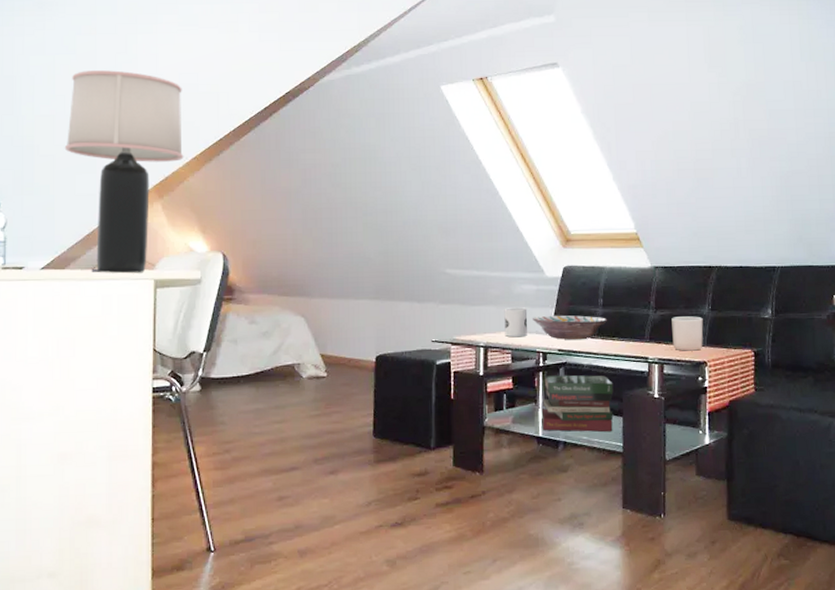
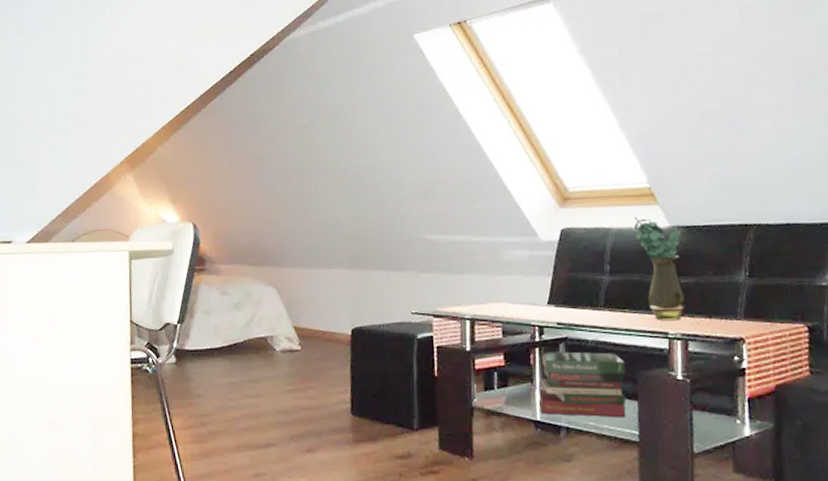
table lamp: present [64,70,184,274] -> none [43,45,153,246]
mug: present [504,307,528,338] -> none [492,275,520,309]
decorative bowl: present [532,315,608,340] -> none [524,283,617,313]
vase: none [623,258,664,348] -> present [633,217,687,321]
mug: present [671,316,704,351] -> none [697,284,740,326]

